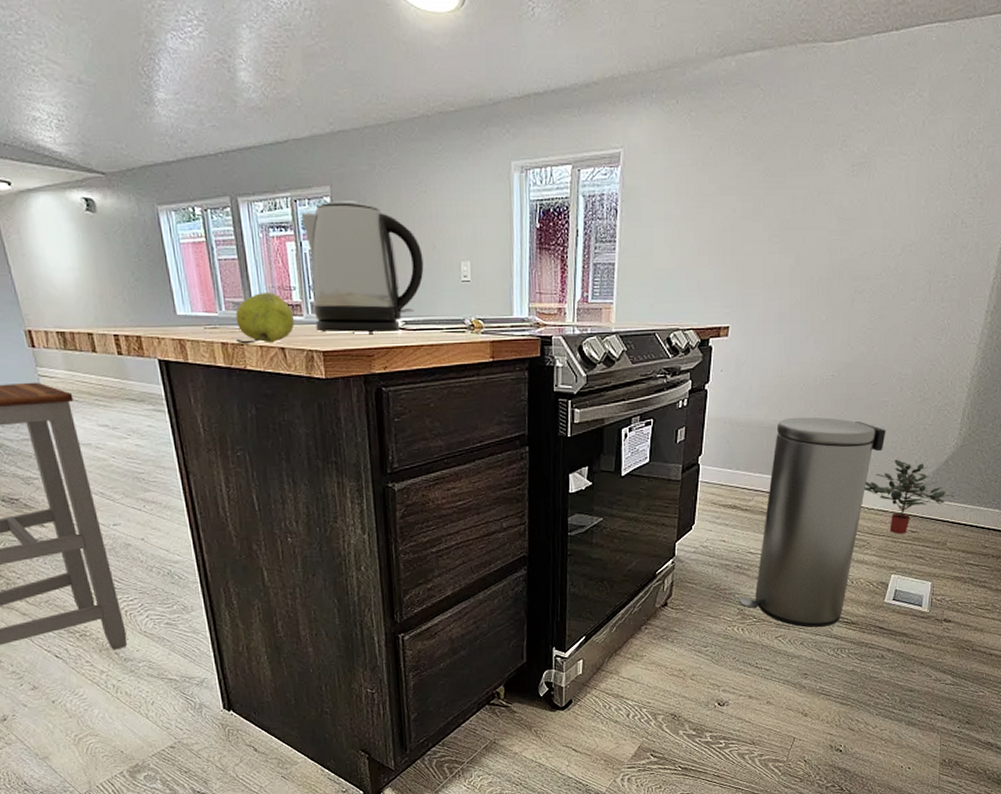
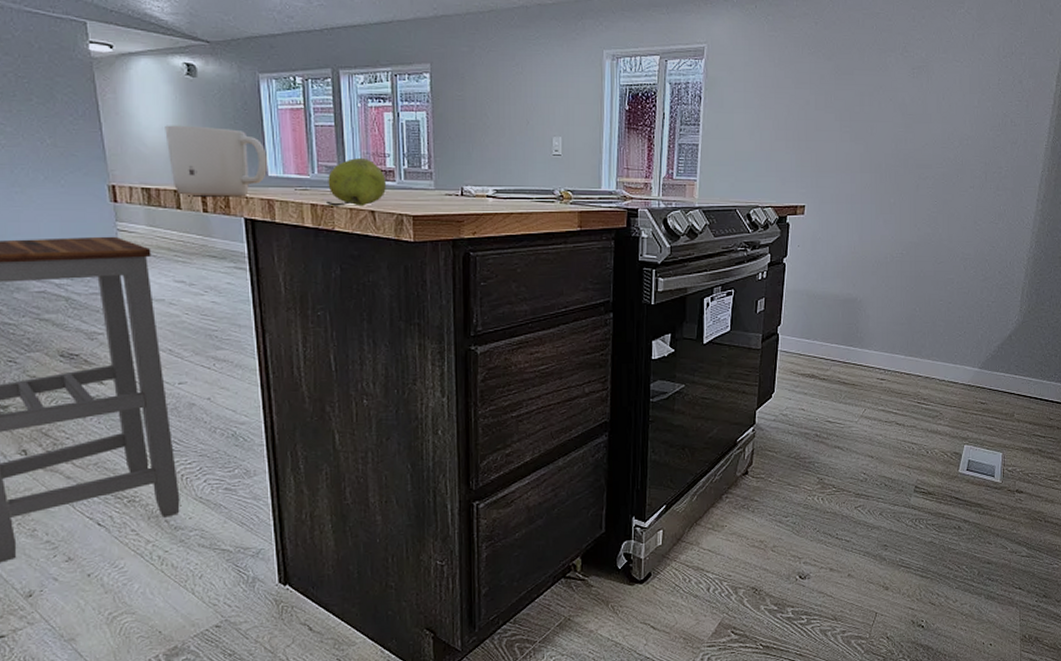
mug: none [71,264,176,339] -> present [165,125,267,197]
kettle: present [301,201,424,333] -> none [400,77,517,200]
pedal bin: present [739,417,886,628] -> none [818,291,953,498]
potted plant: present [864,459,954,534] -> none [935,333,1019,406]

